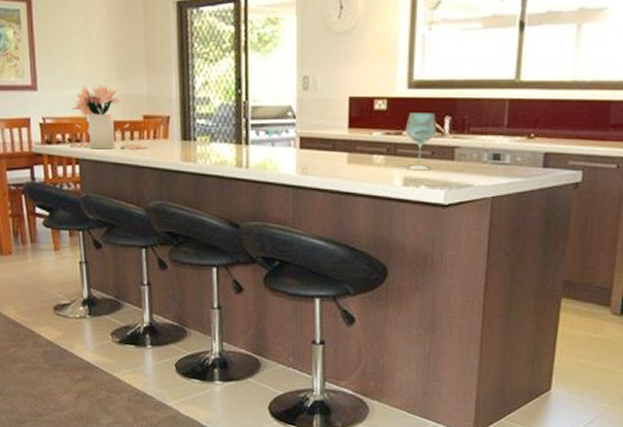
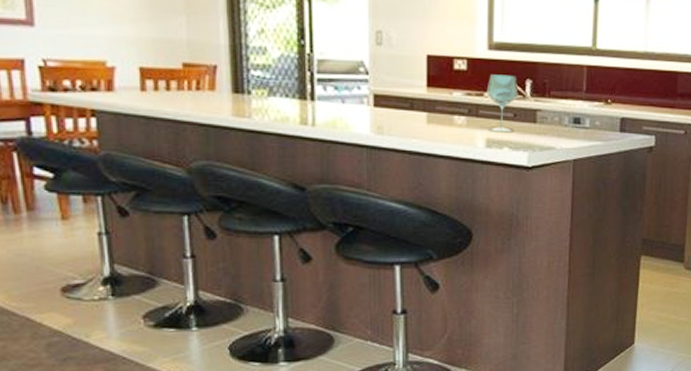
bouquet: present [70,83,148,149] -> none [82,23,190,102]

